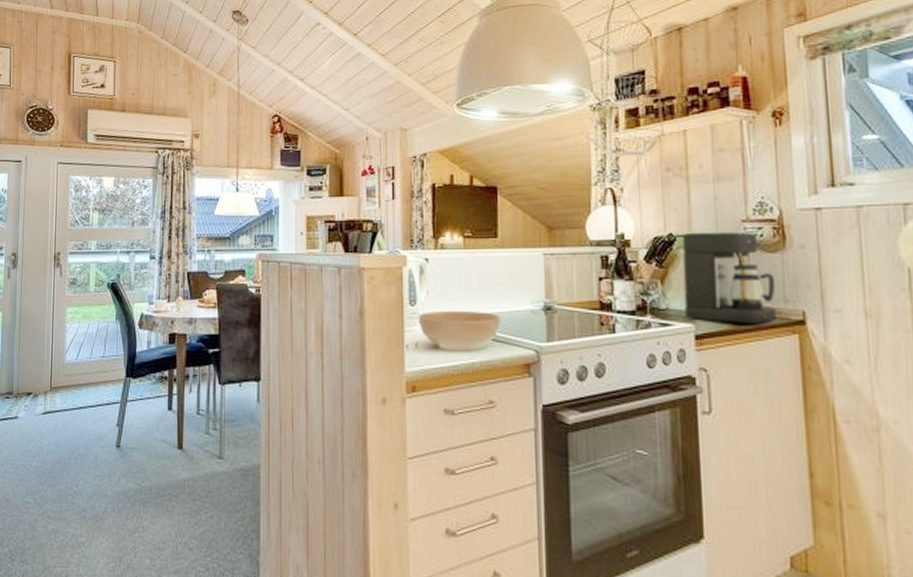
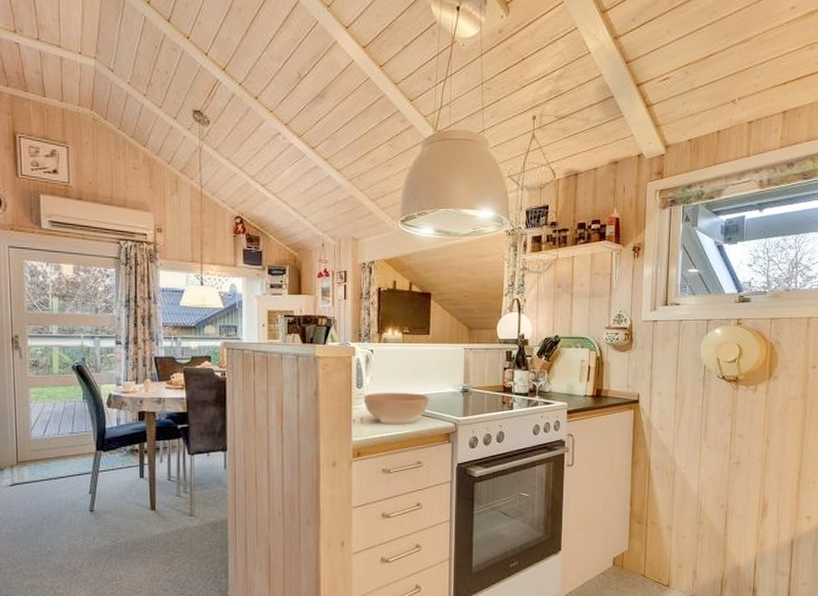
coffee maker: present [682,232,776,325] -> none [562,336,623,403]

